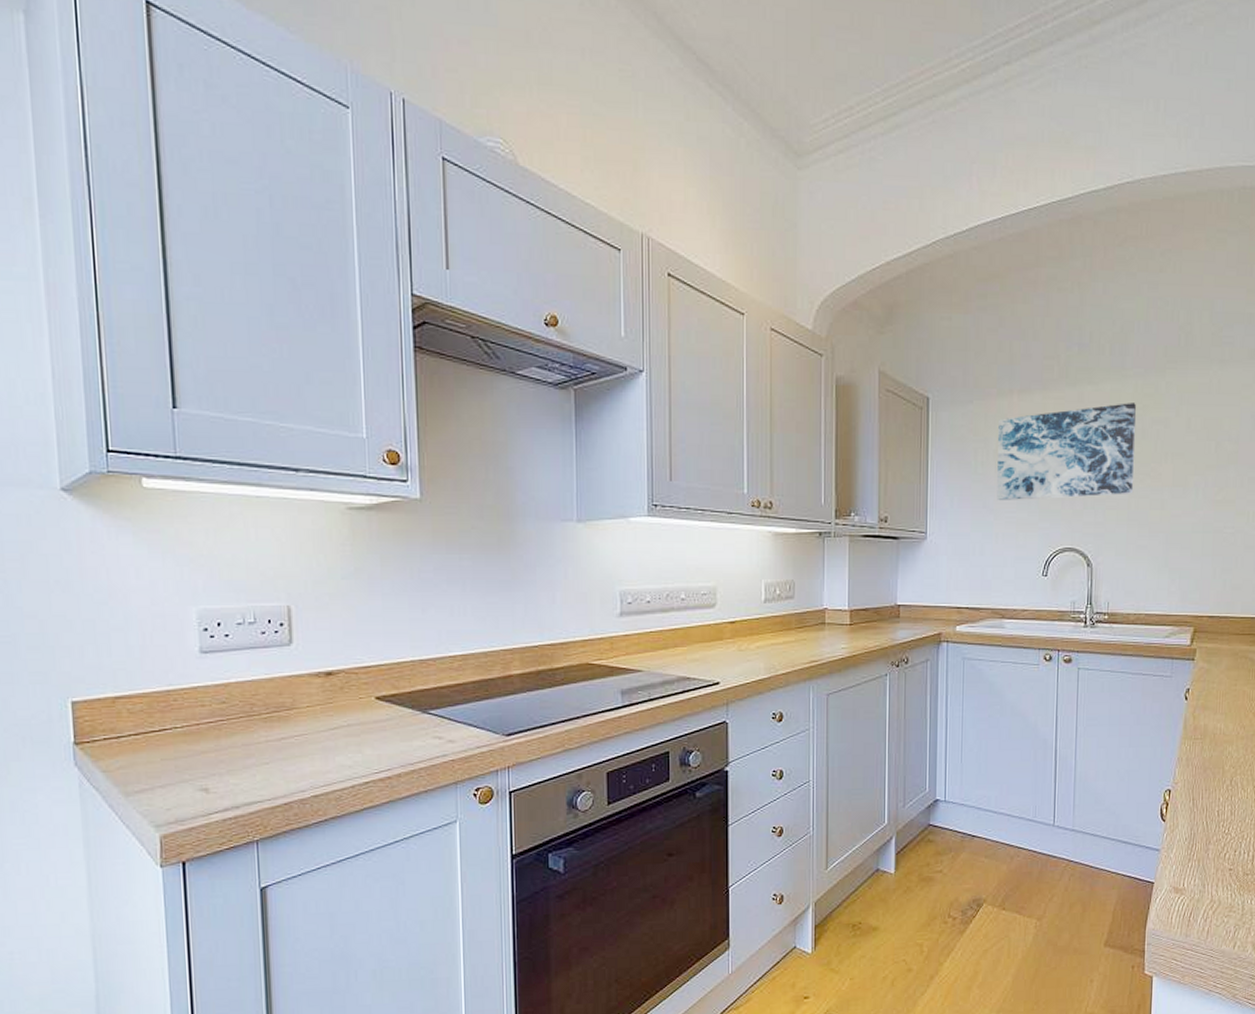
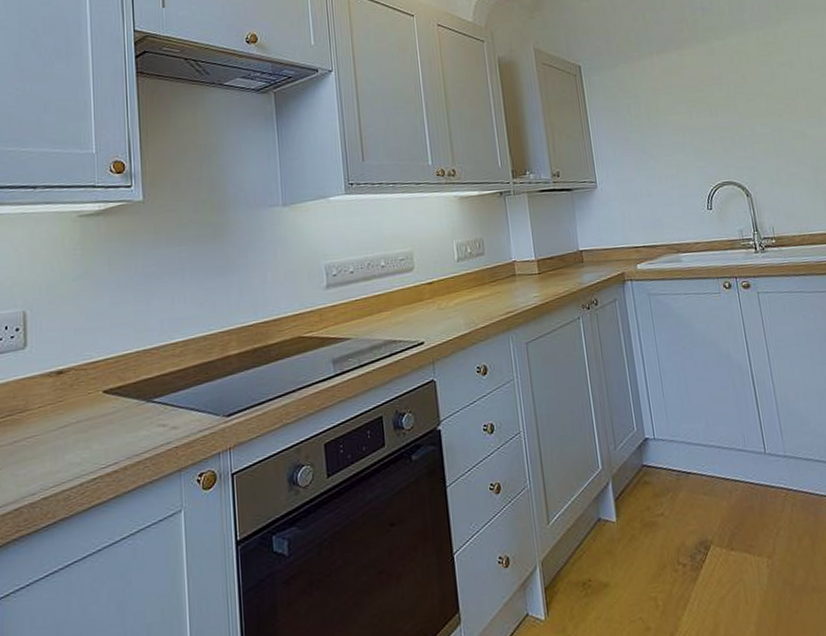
wall art: present [997,403,1137,500] -> none [644,51,775,146]

